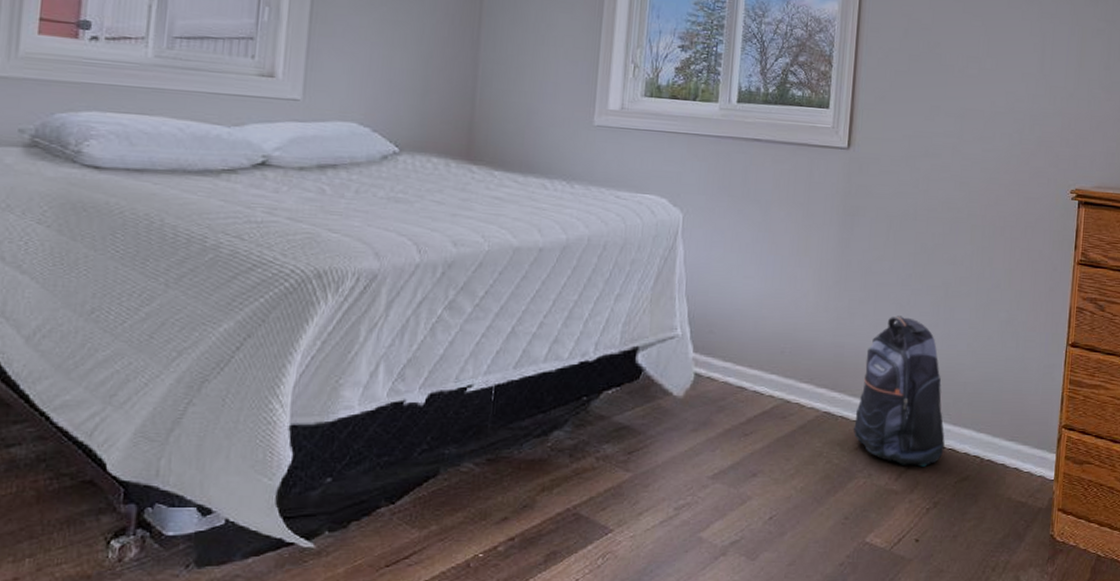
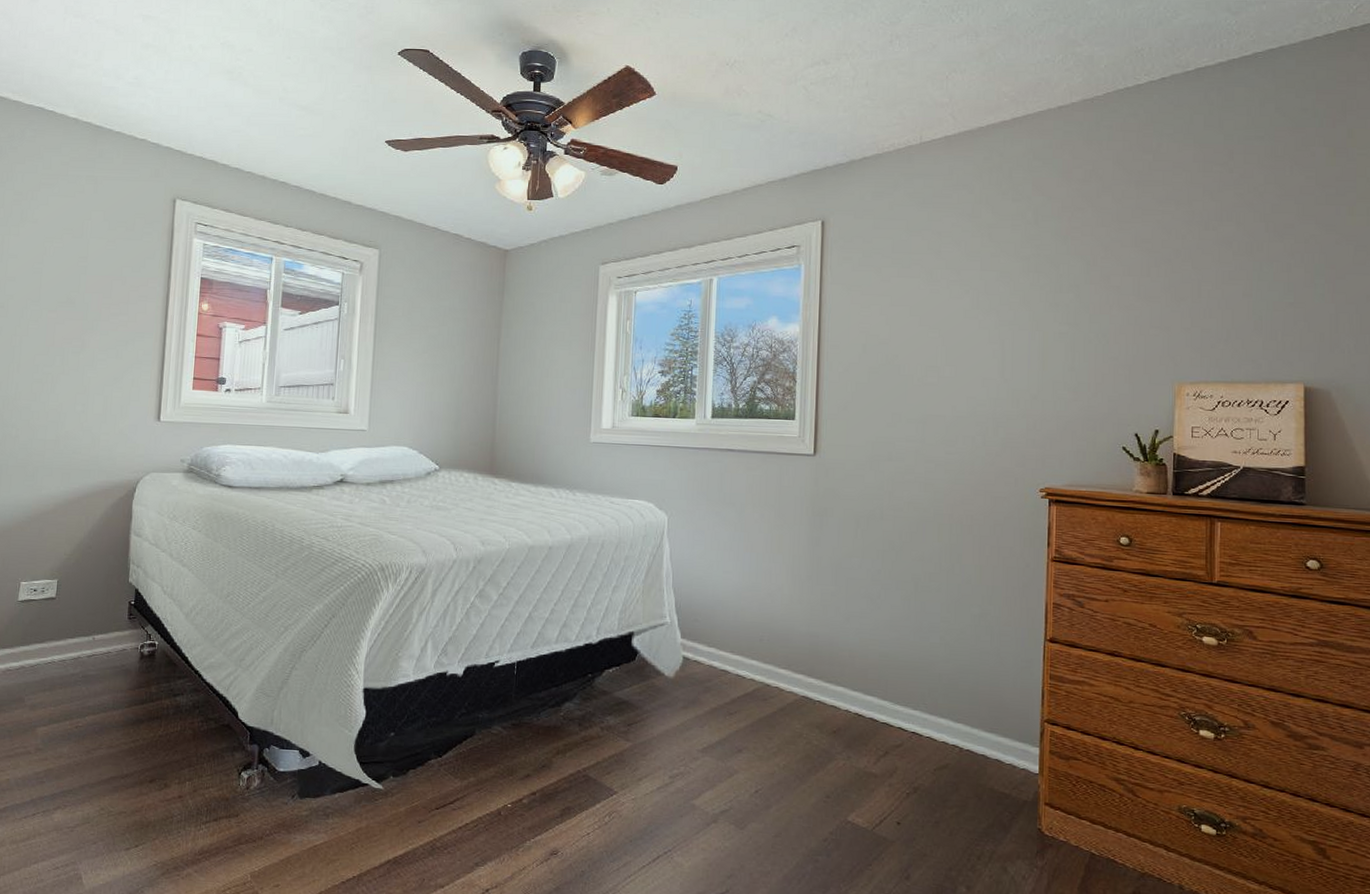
backpack: present [854,316,945,467] -> none [831,608,922,753]

